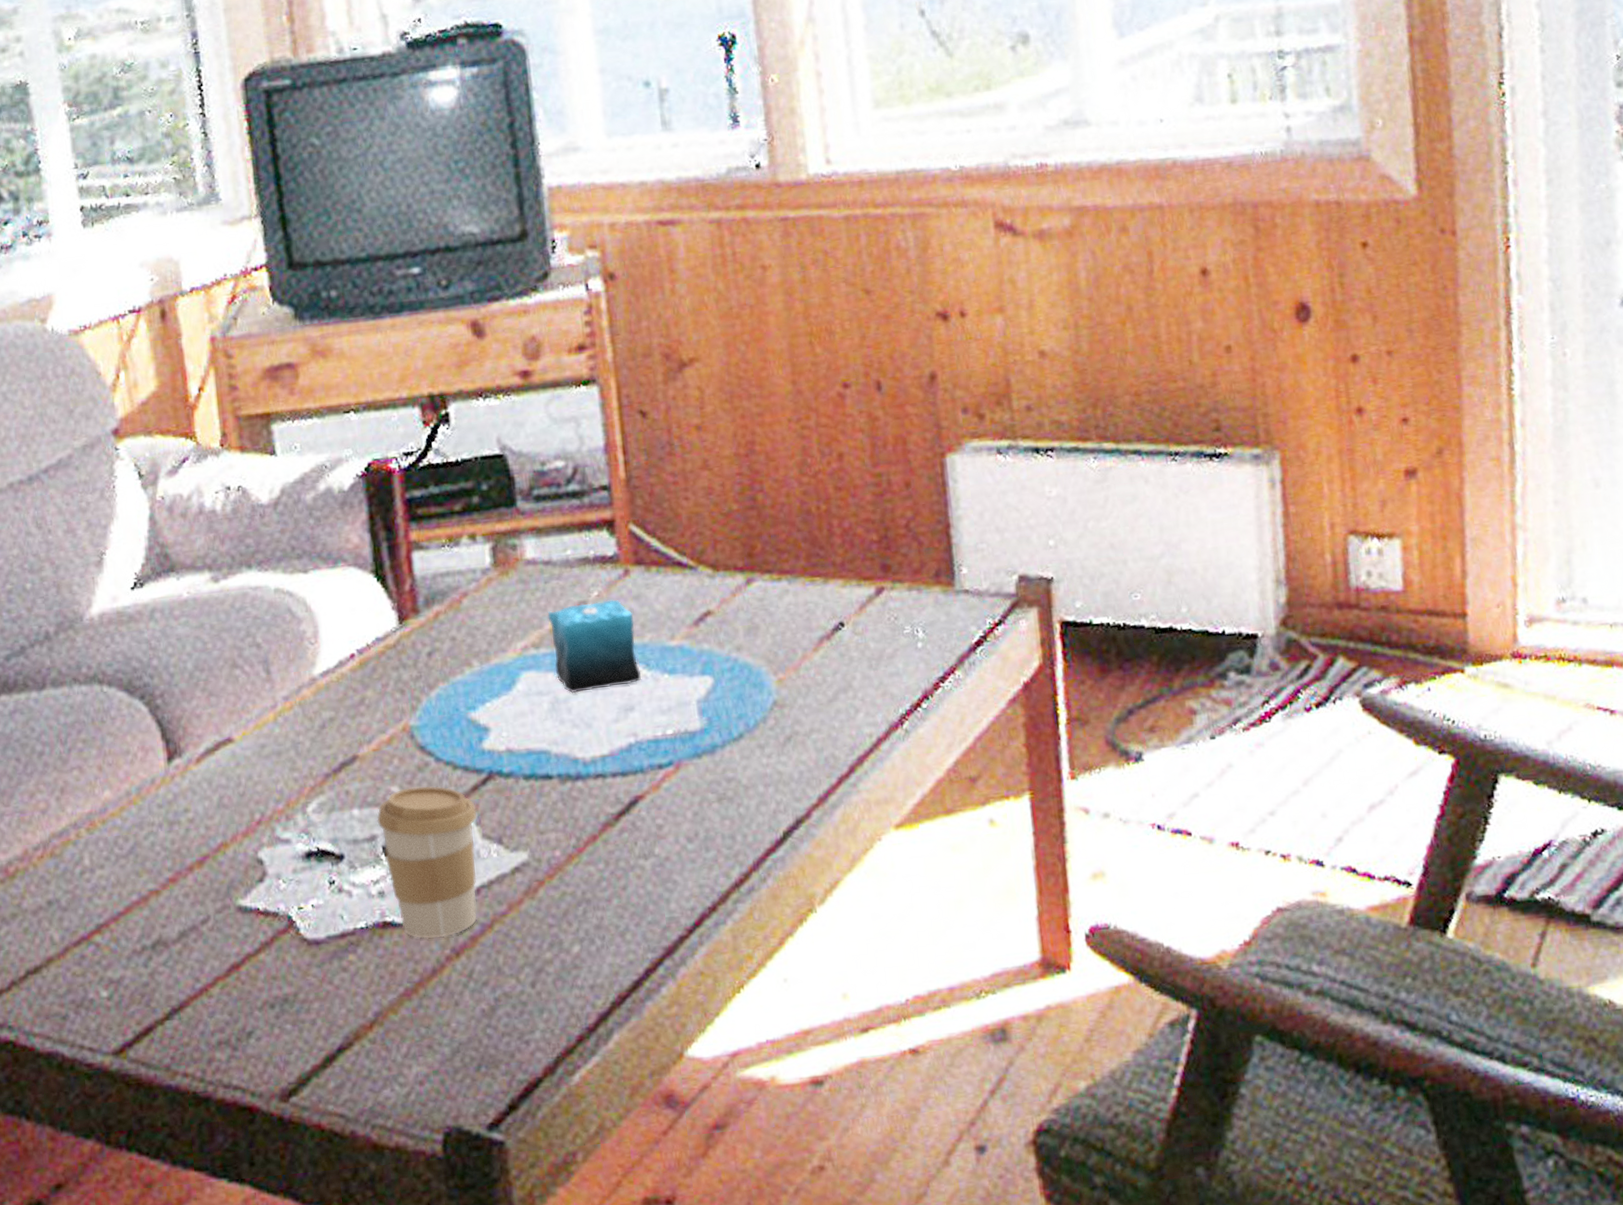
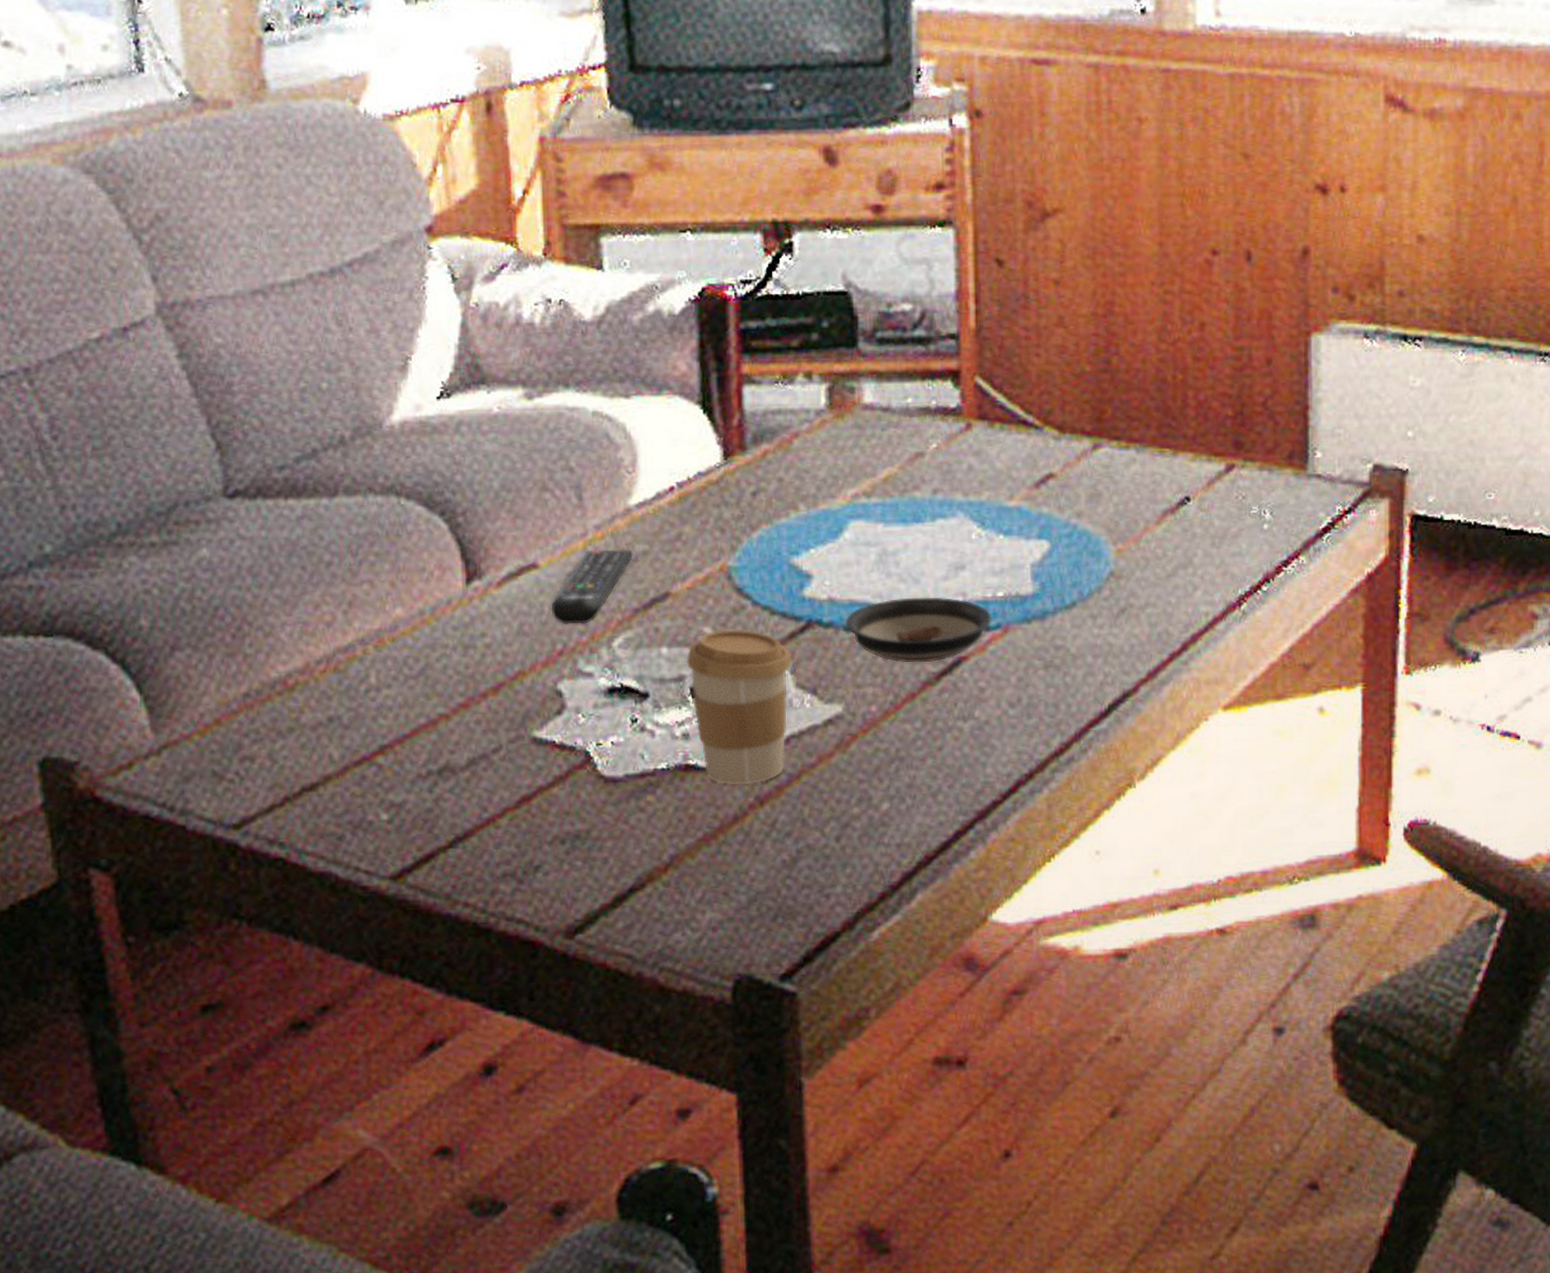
remote control: none [247,717,321,795] -> present [551,549,634,624]
saucer: none [524,739,665,806] -> present [846,597,993,663]
candle: present [547,592,642,694] -> none [882,444,976,547]

